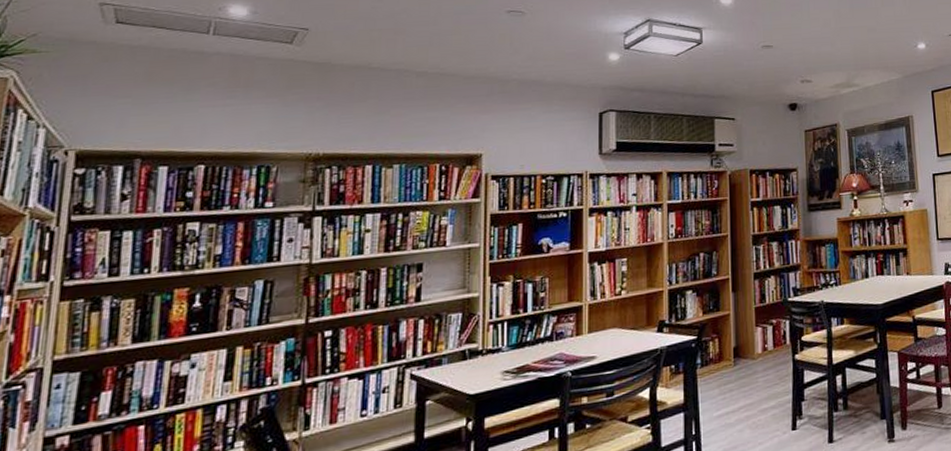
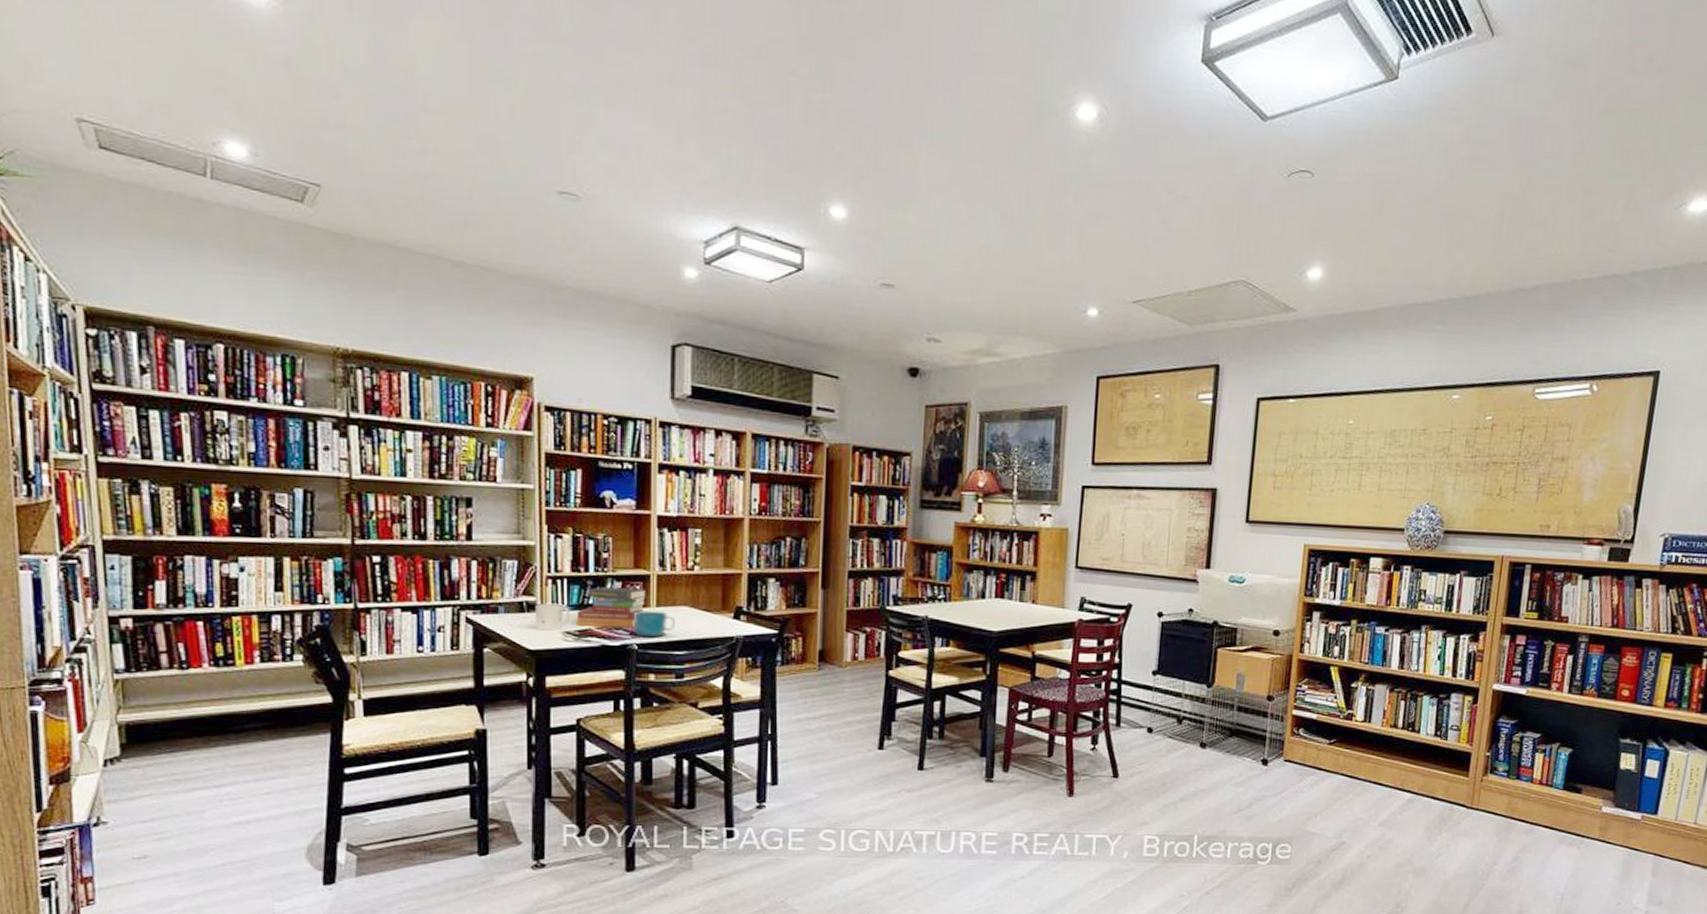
mug: none [476,345,510,374] -> present [535,603,571,631]
books: none [515,319,579,364] -> present [576,587,646,628]
cup: none [567,336,605,364] -> present [633,610,675,638]

